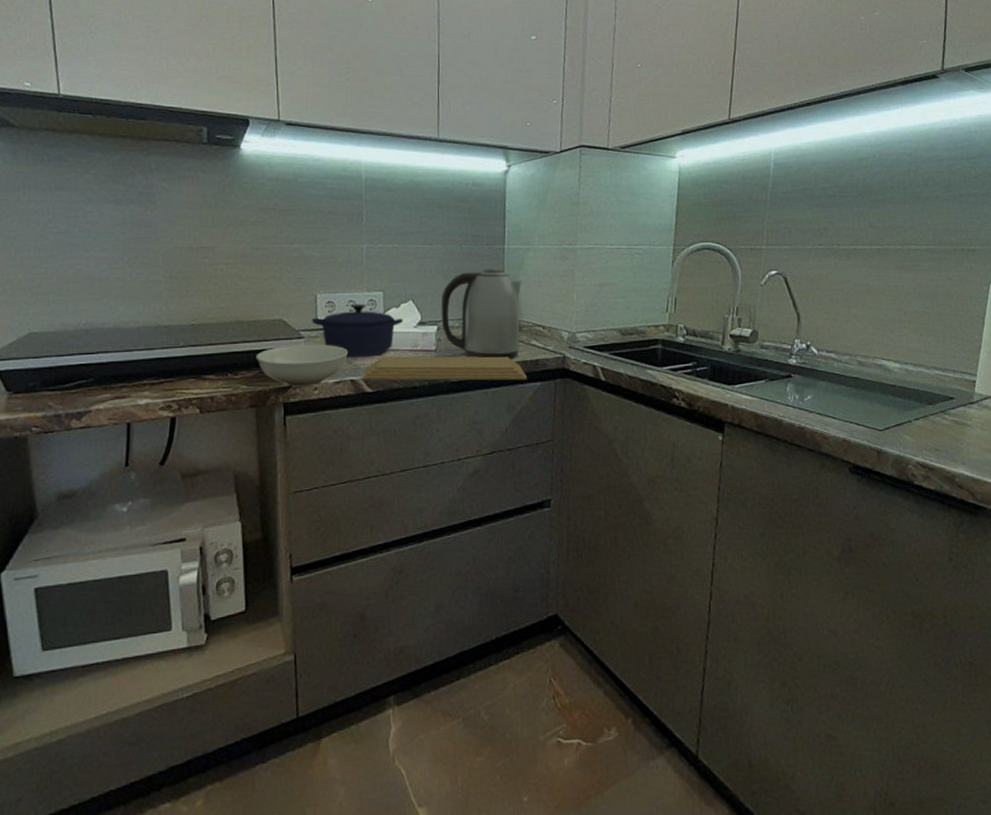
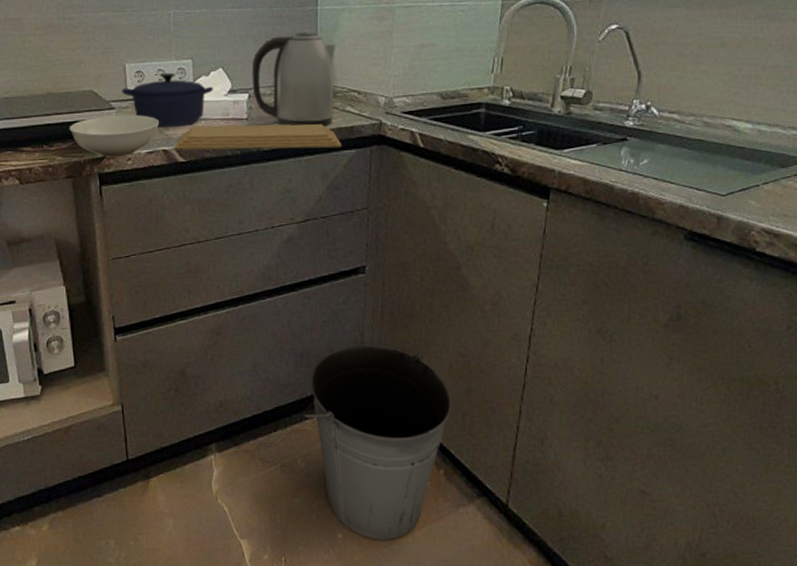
bucket: none [488,582,639,802] -> present [303,344,452,540]

